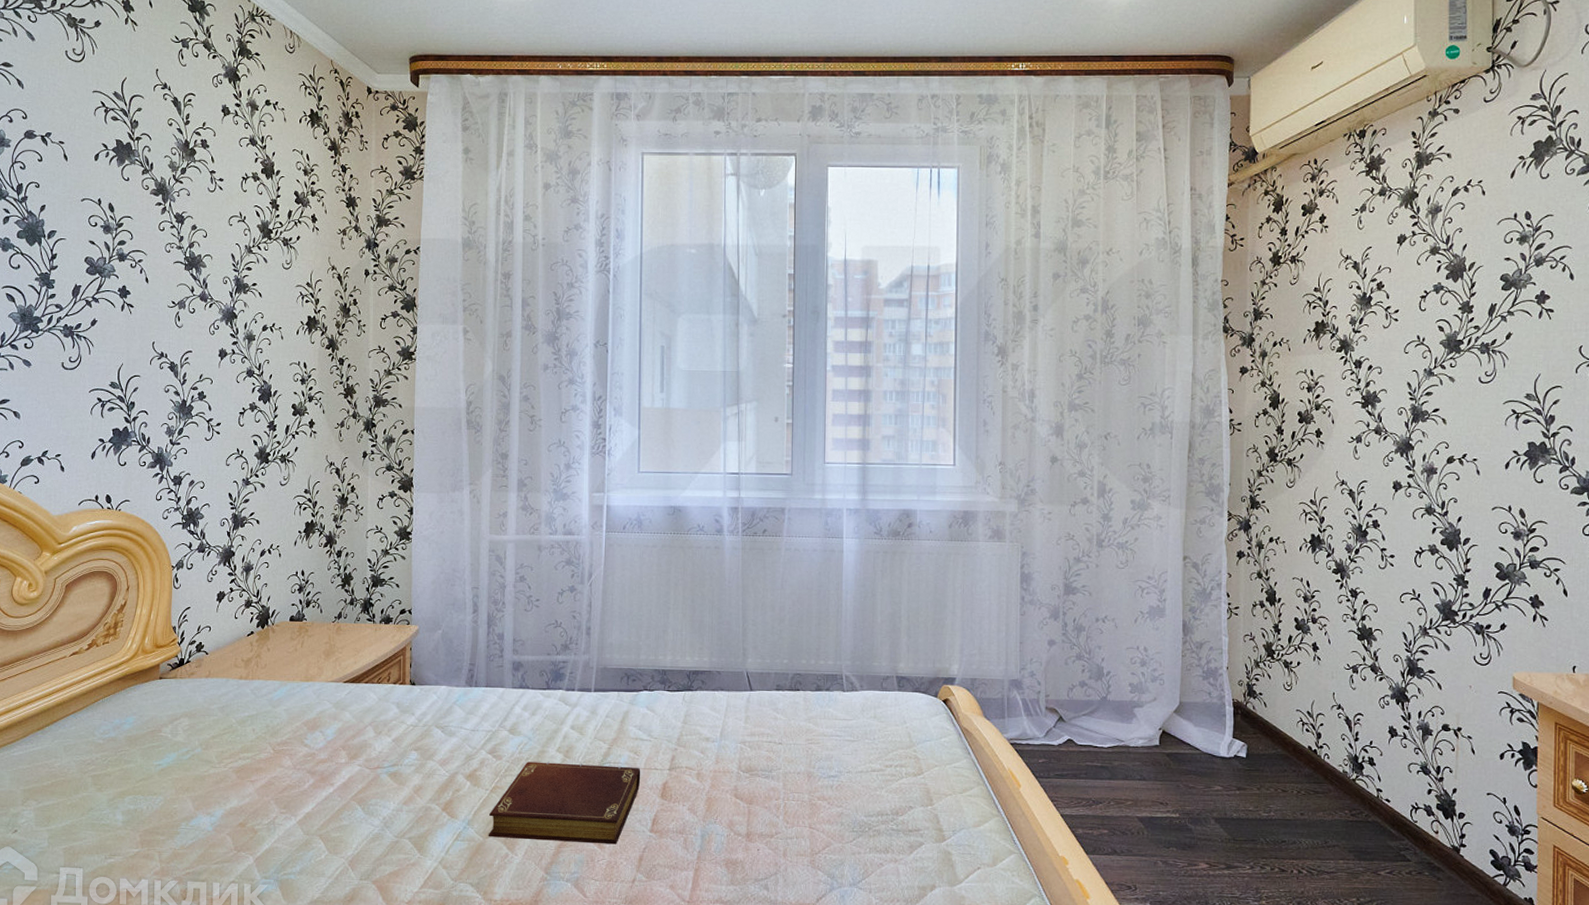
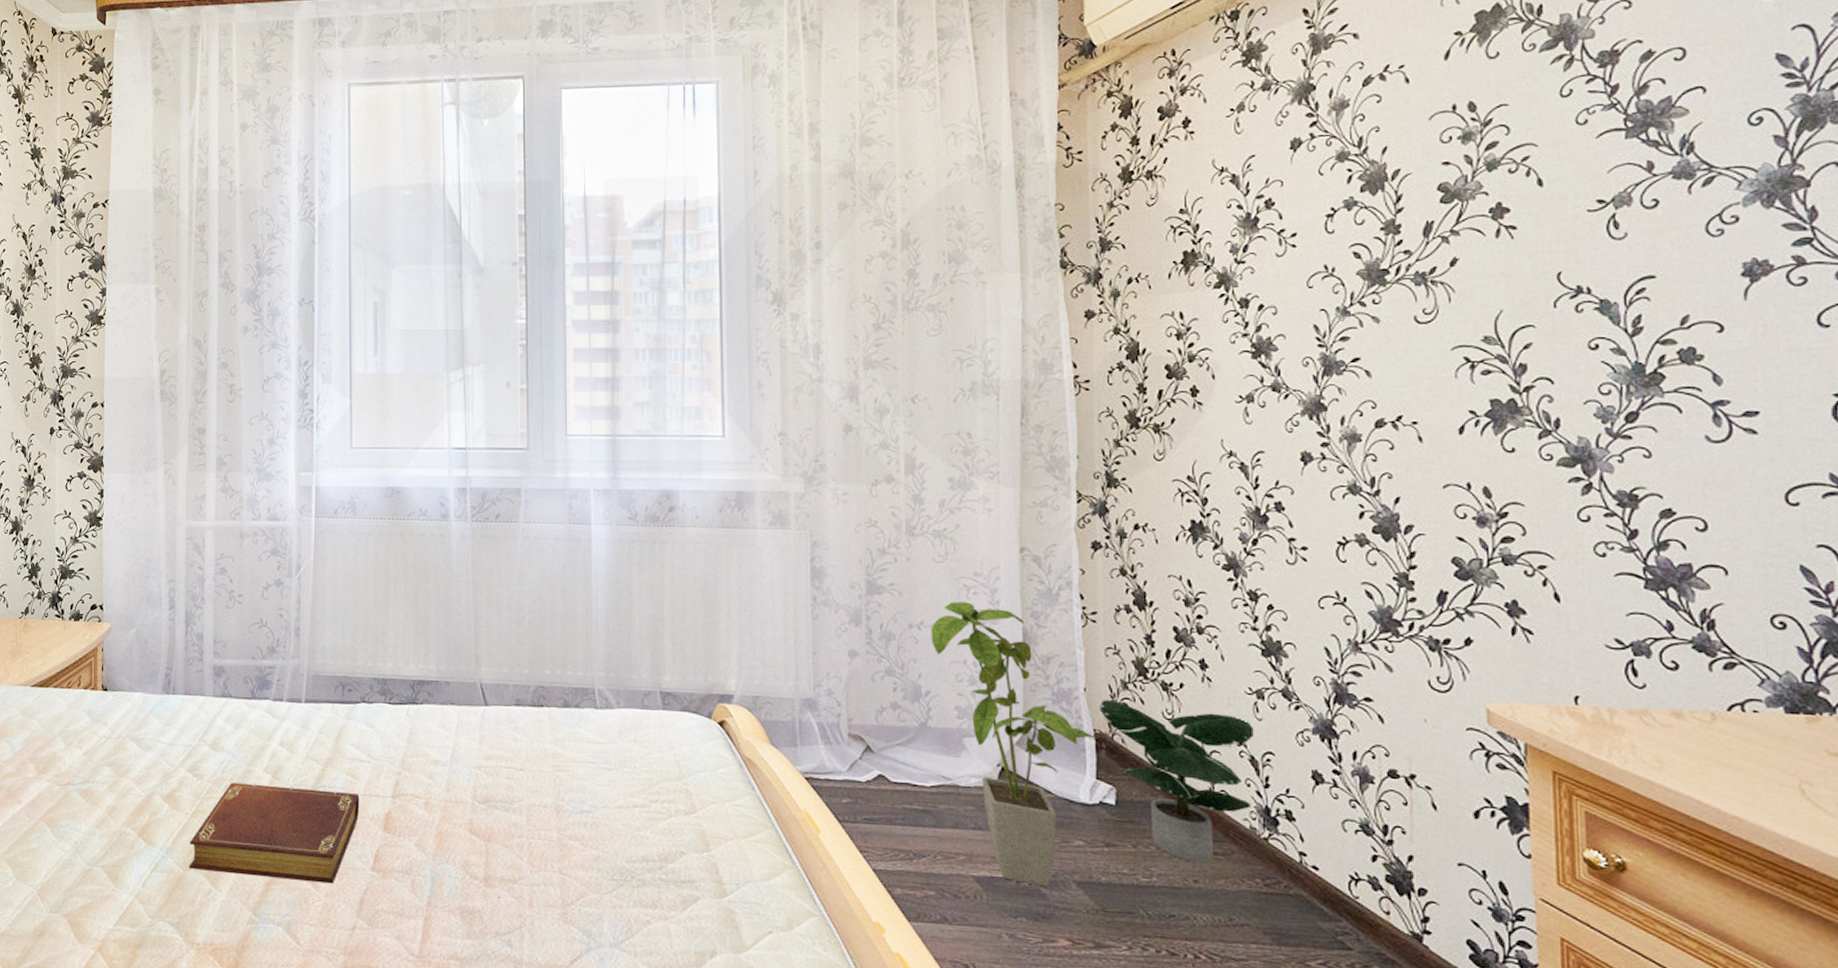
house plant: none [1113,600,1235,824] -> present [931,601,1097,888]
potted plant: none [1238,676,1349,800] -> present [1099,700,1254,863]

